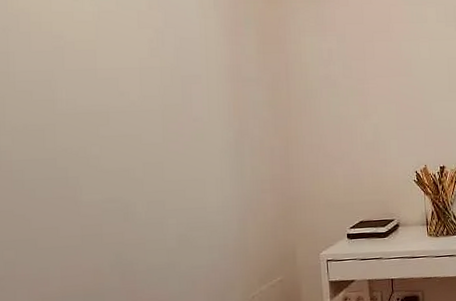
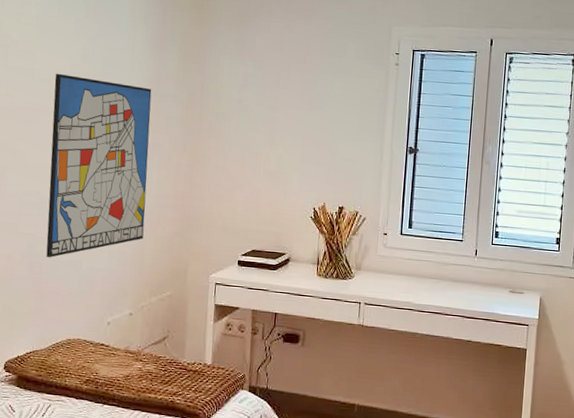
wall art: none [122,70,244,265] -> present [46,73,152,258]

